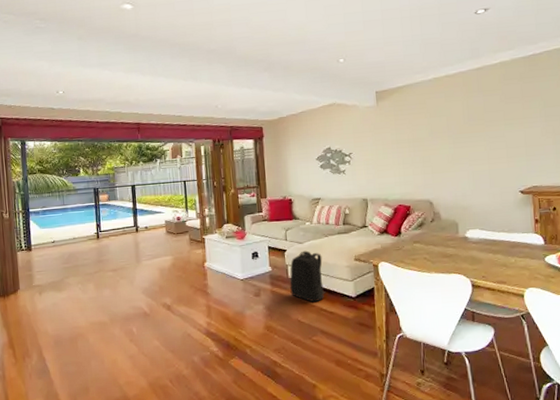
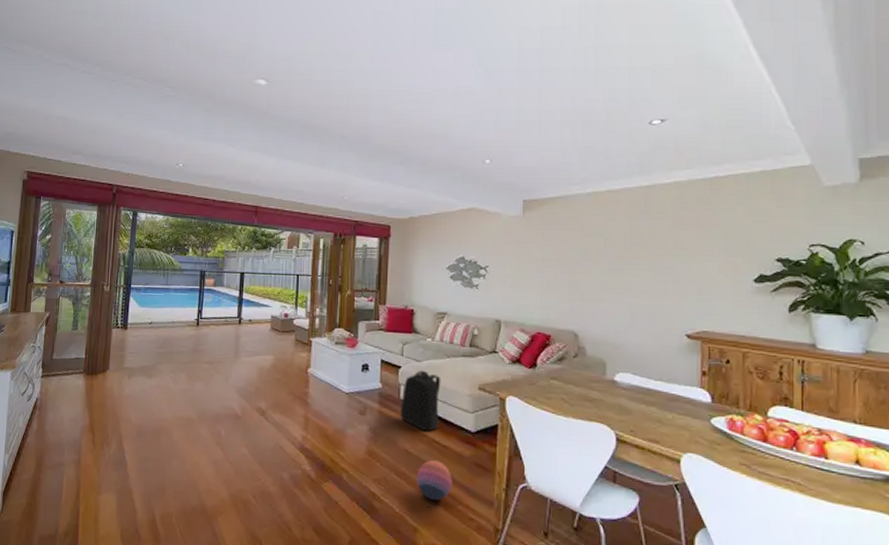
ball: none [310,326,341,366] -> present [417,460,452,508]

